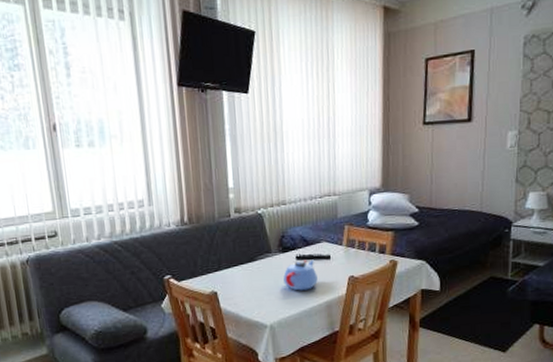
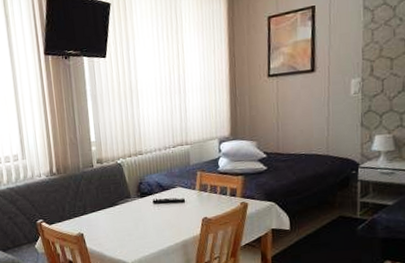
teapot: present [283,259,318,291] -> none [142,203,174,232]

